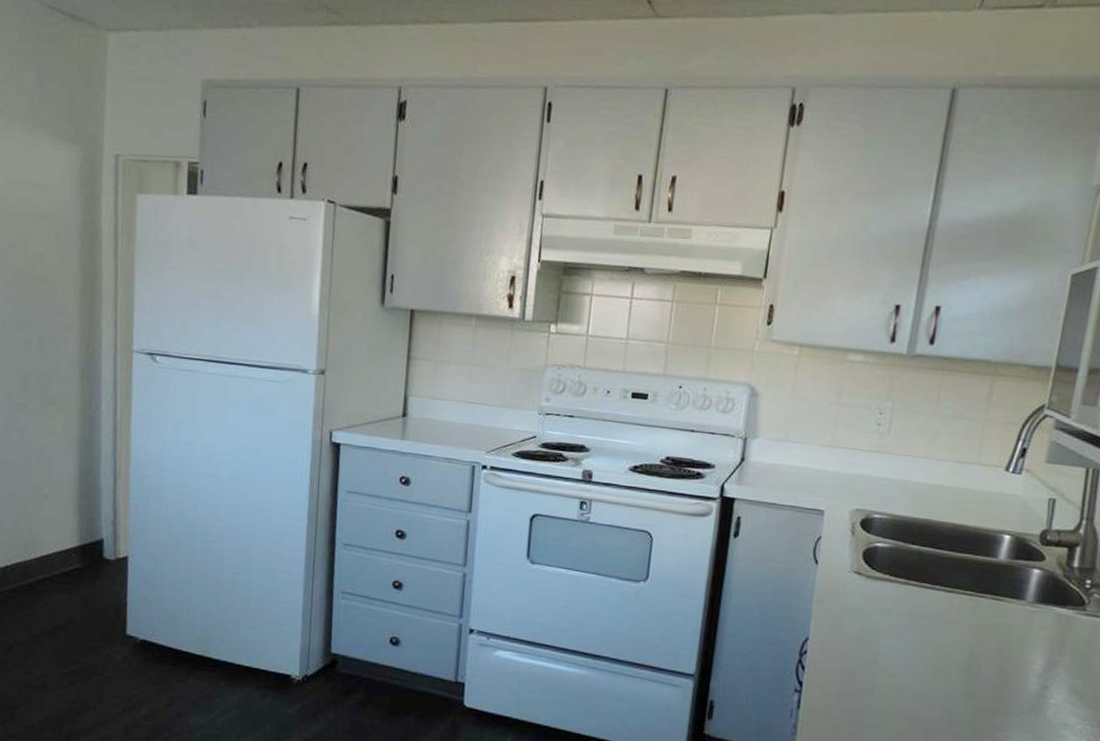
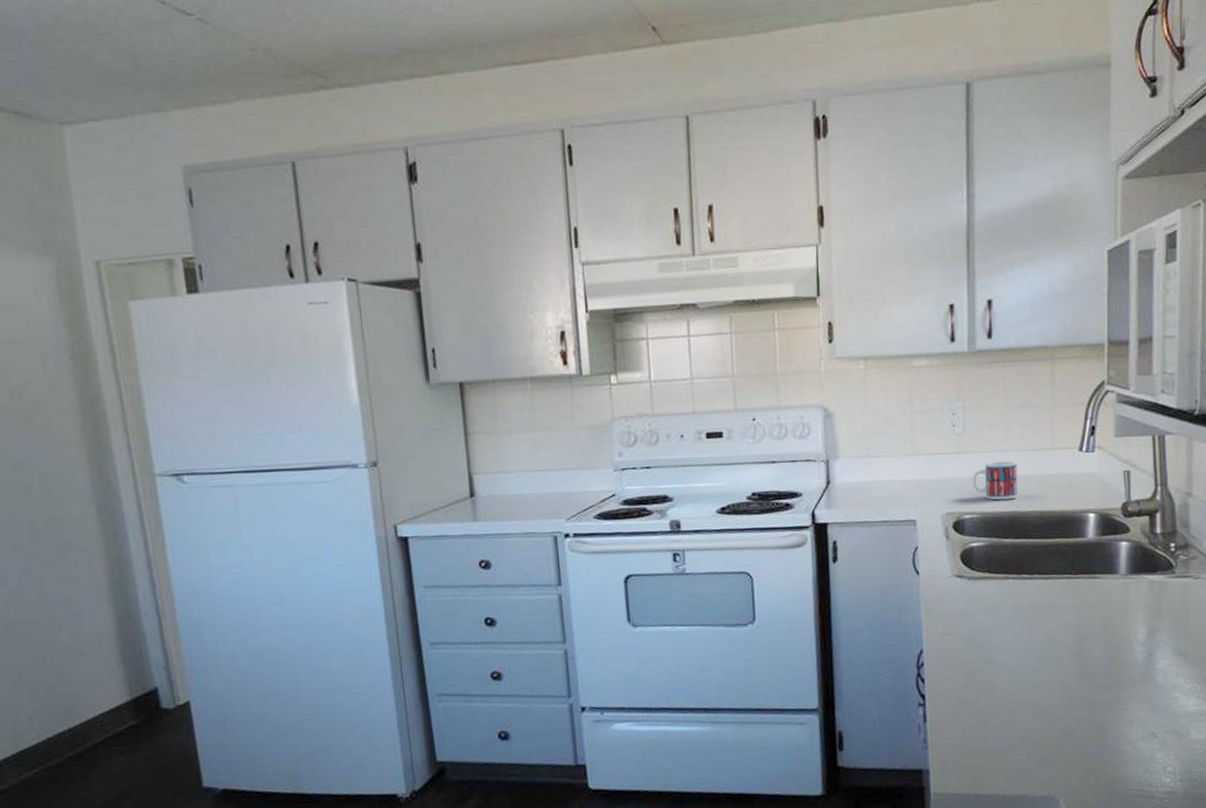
mug: none [887,466,938,507] -> present [972,461,1018,500]

